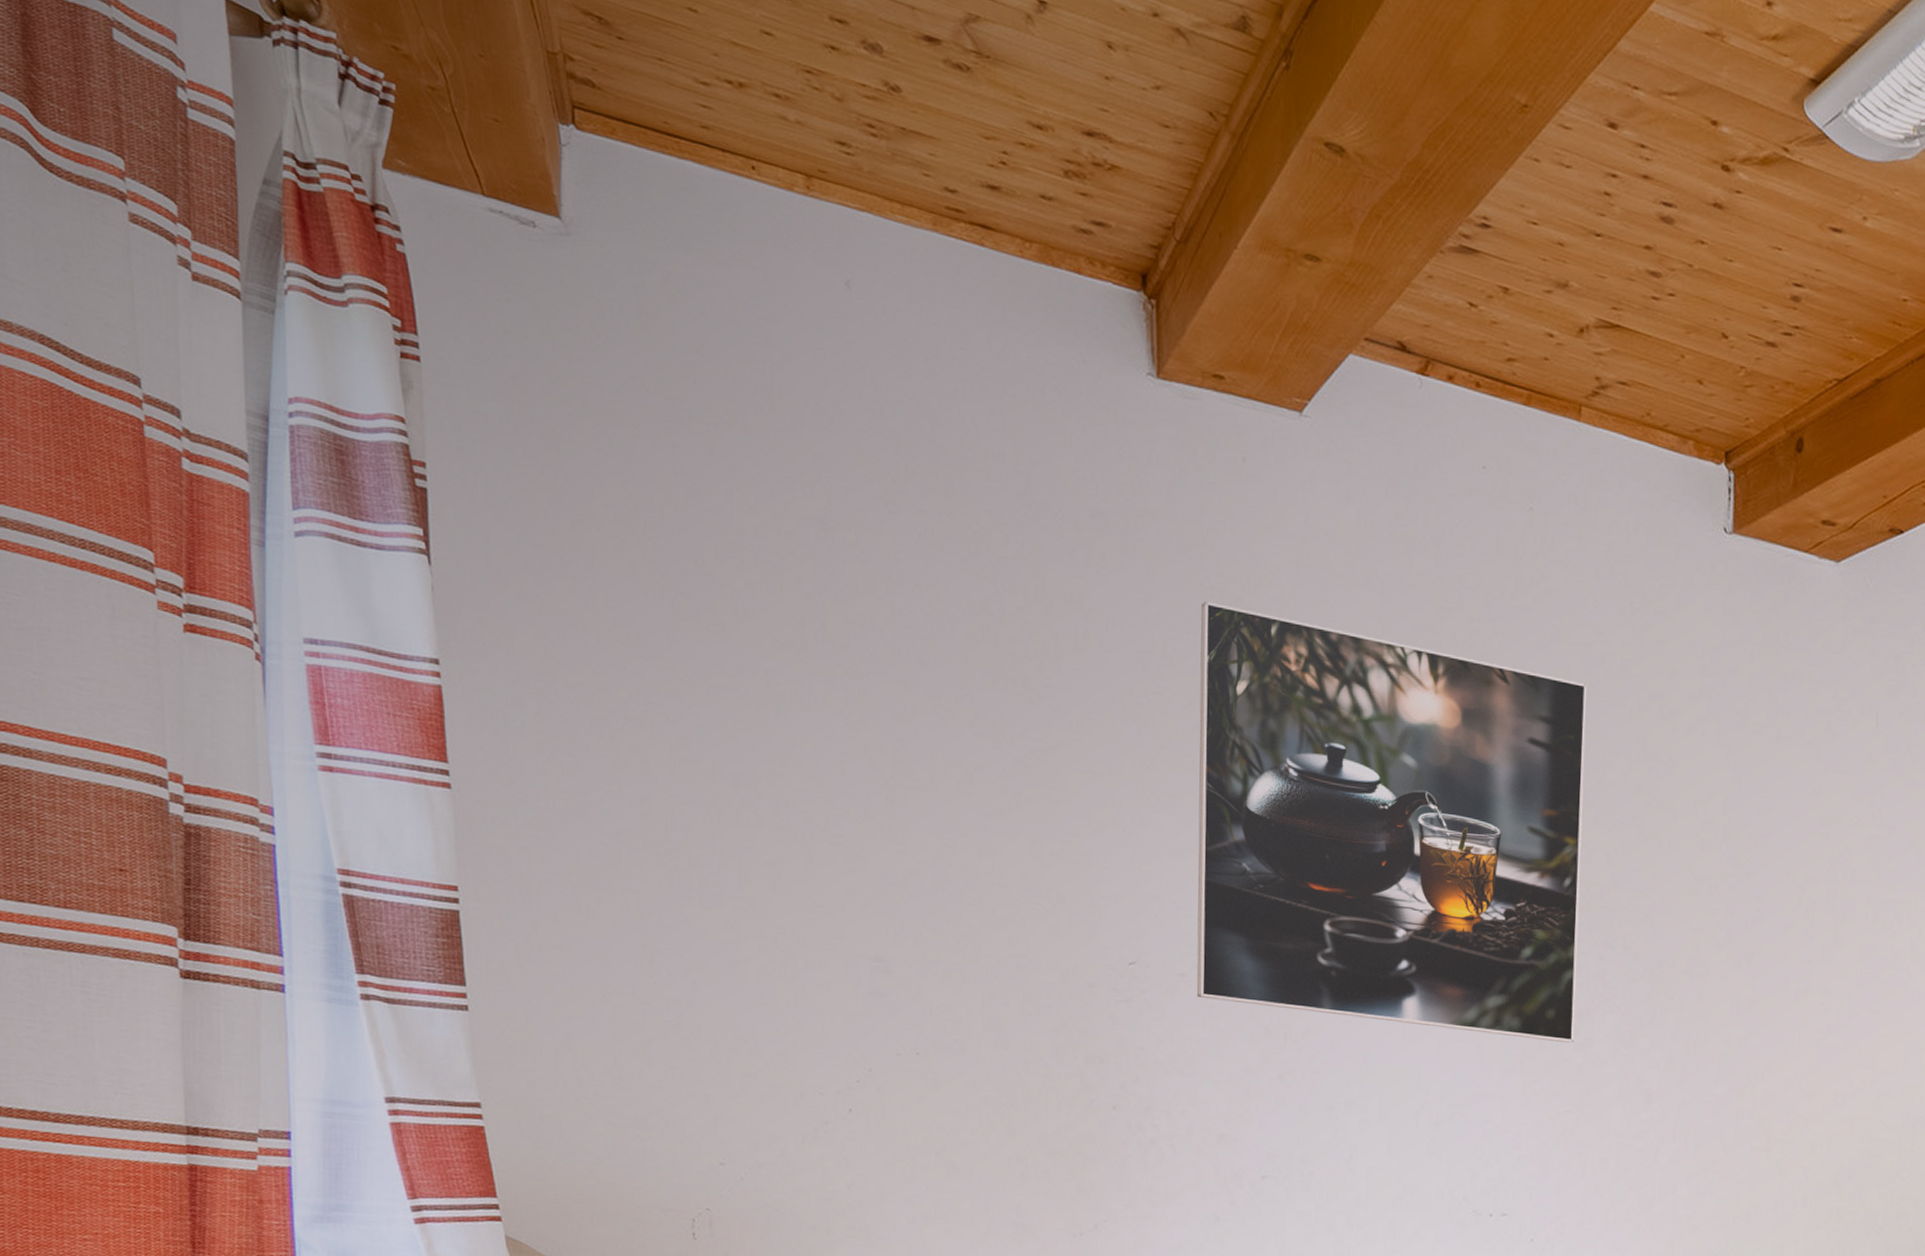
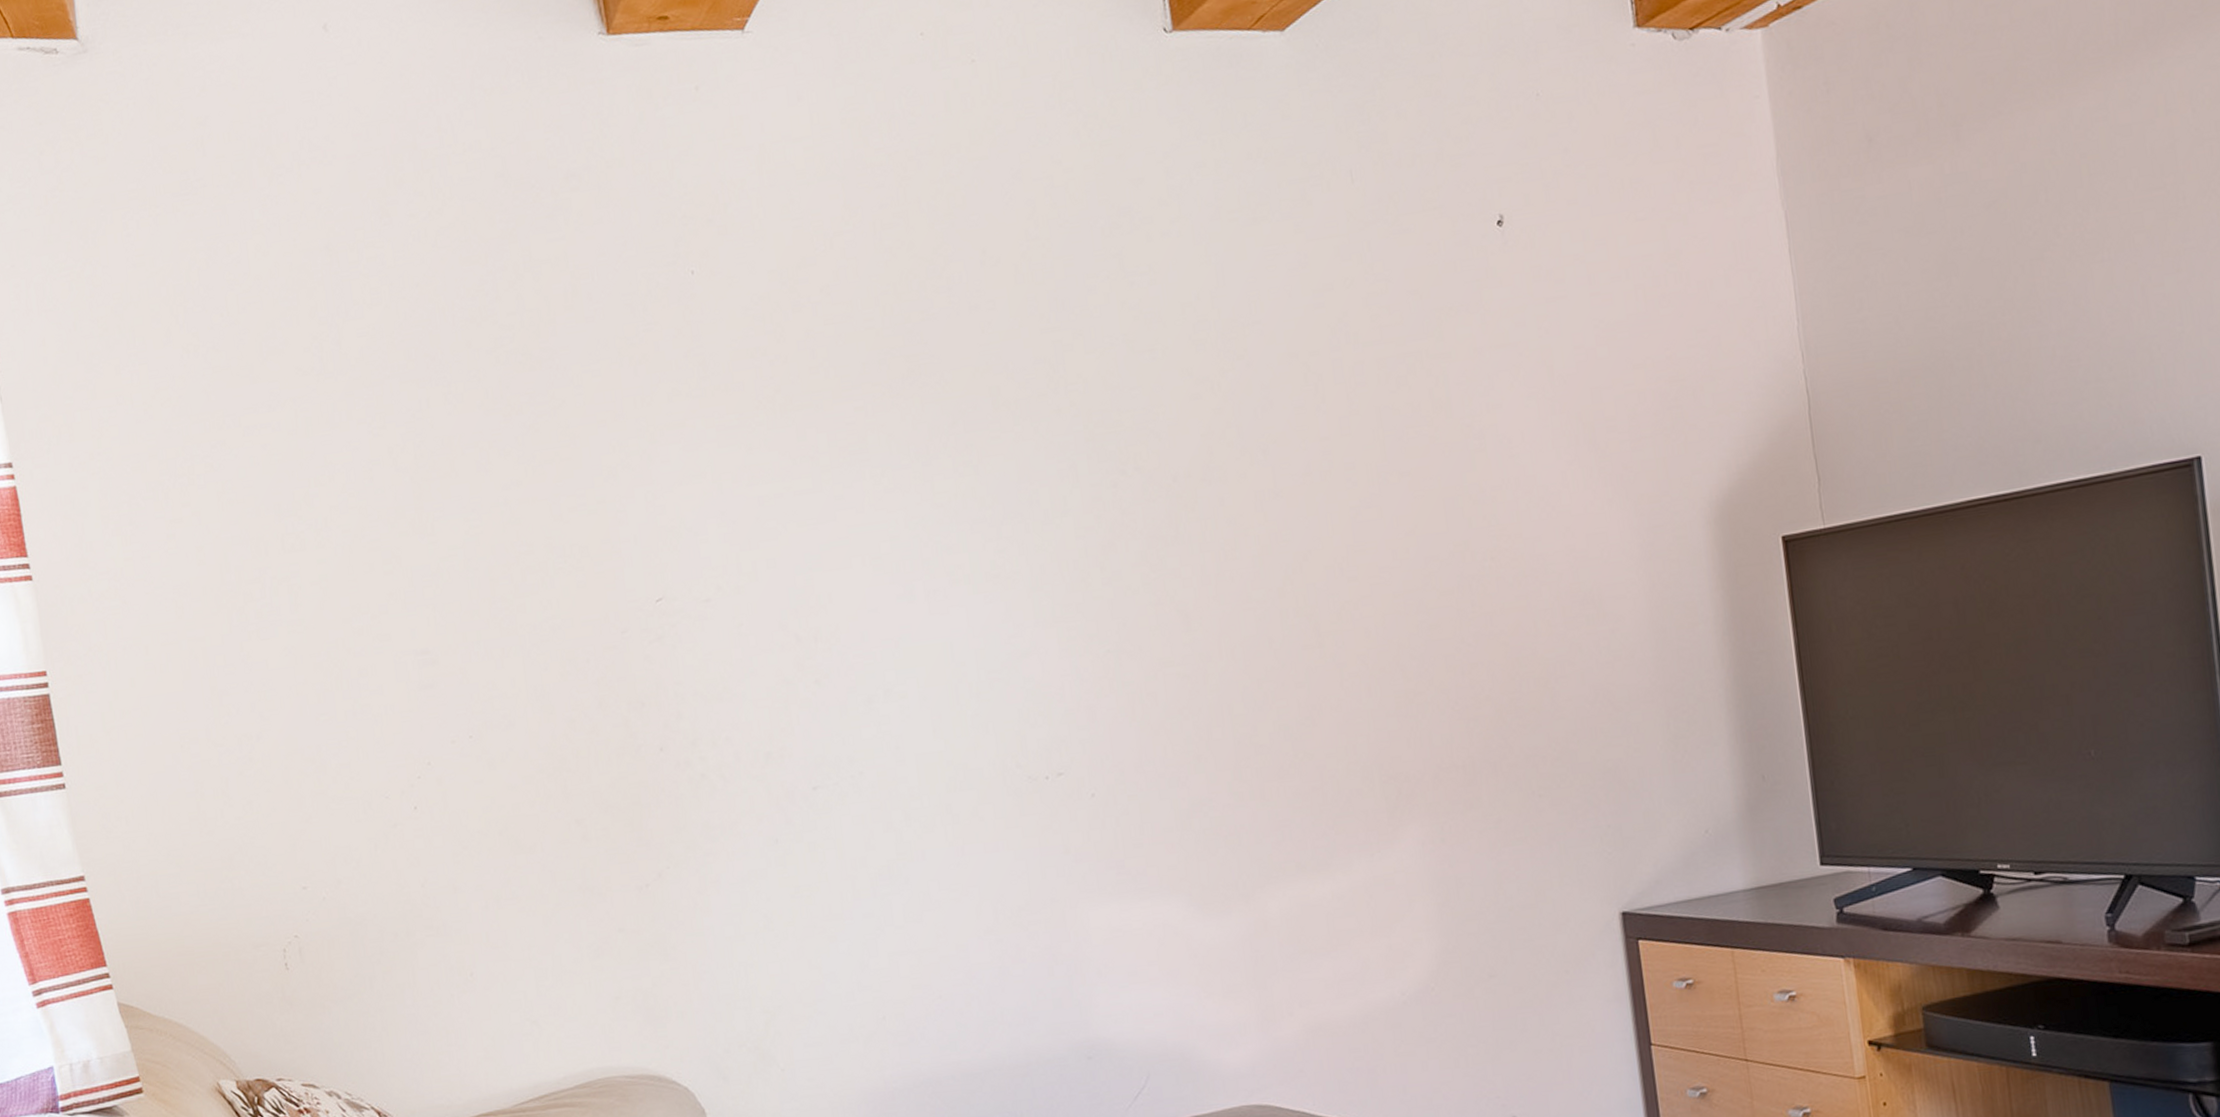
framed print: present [1196,601,1587,1043] -> none [677,215,1101,619]

